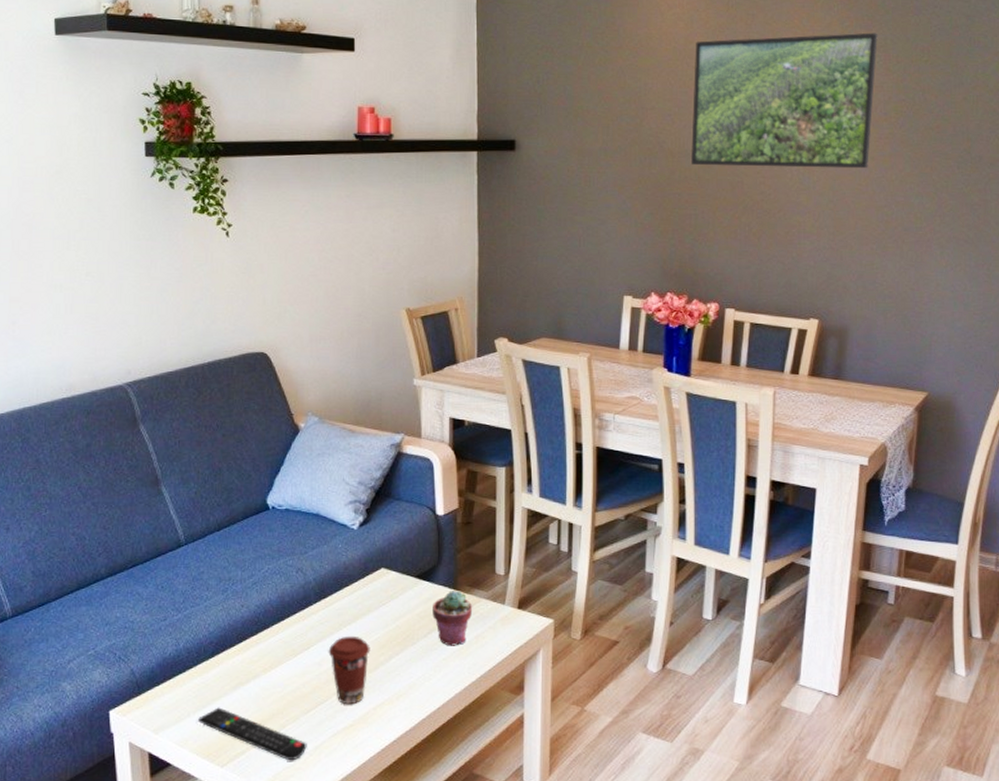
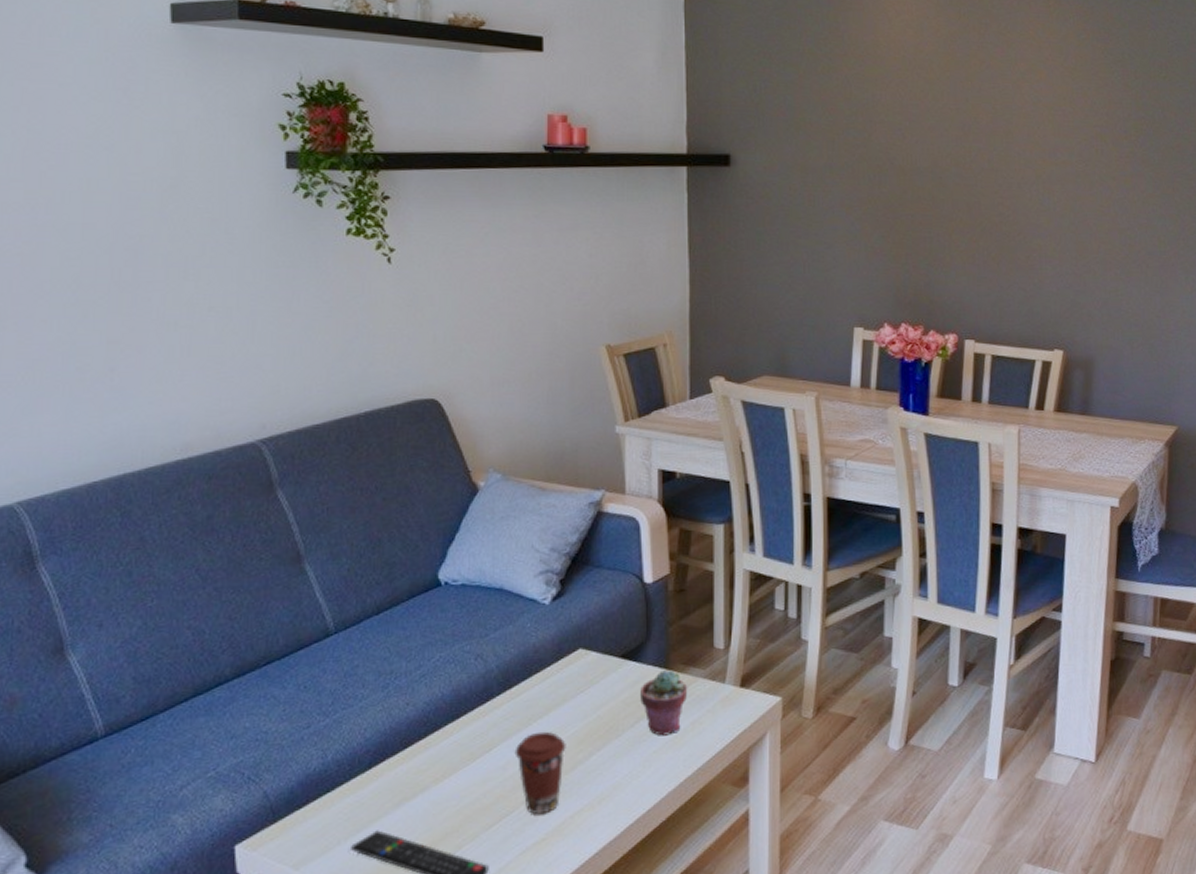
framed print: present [690,32,878,169] -> none [923,46,1115,189]

